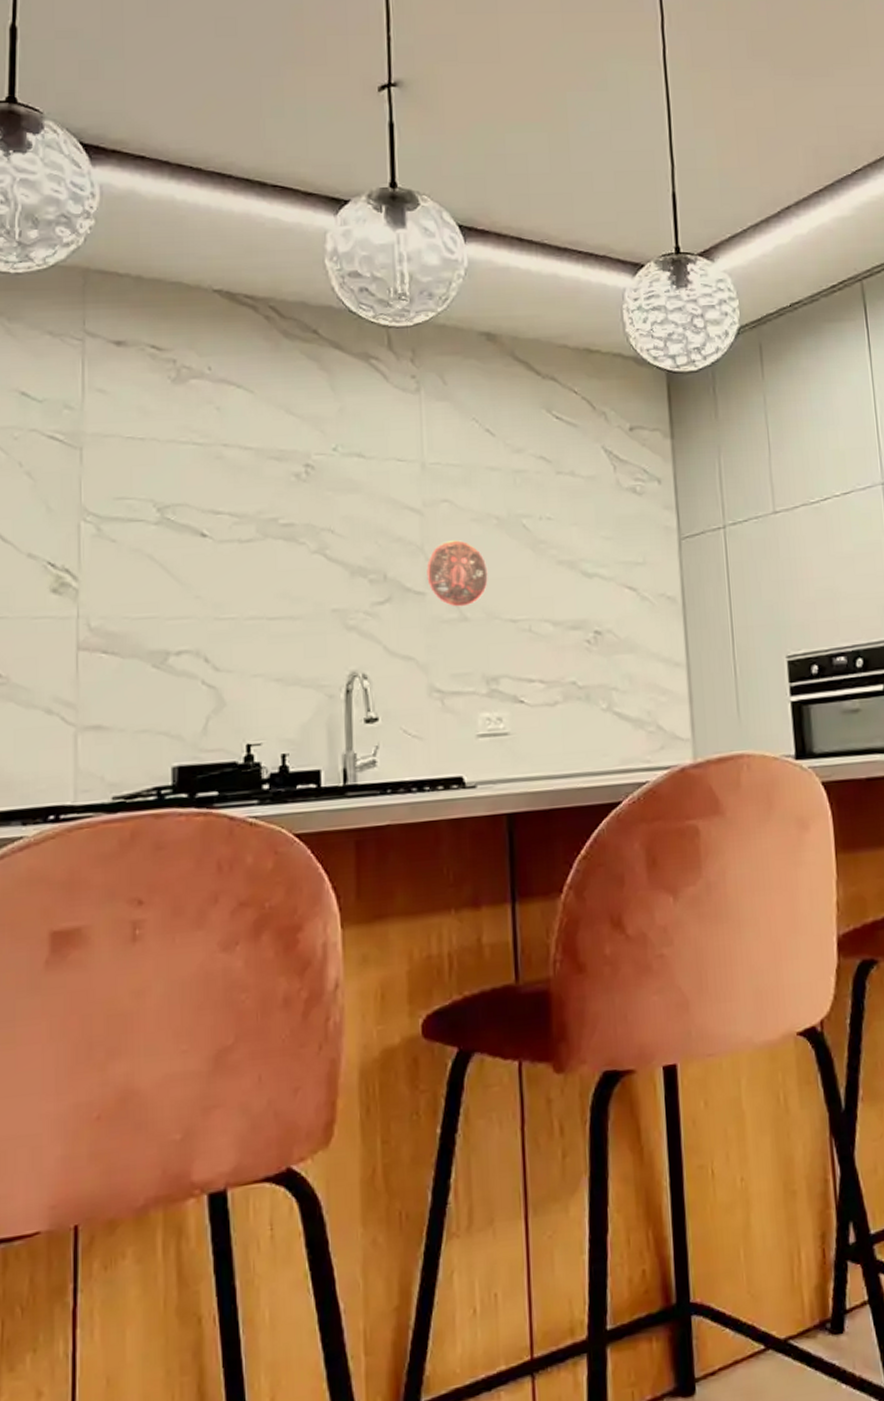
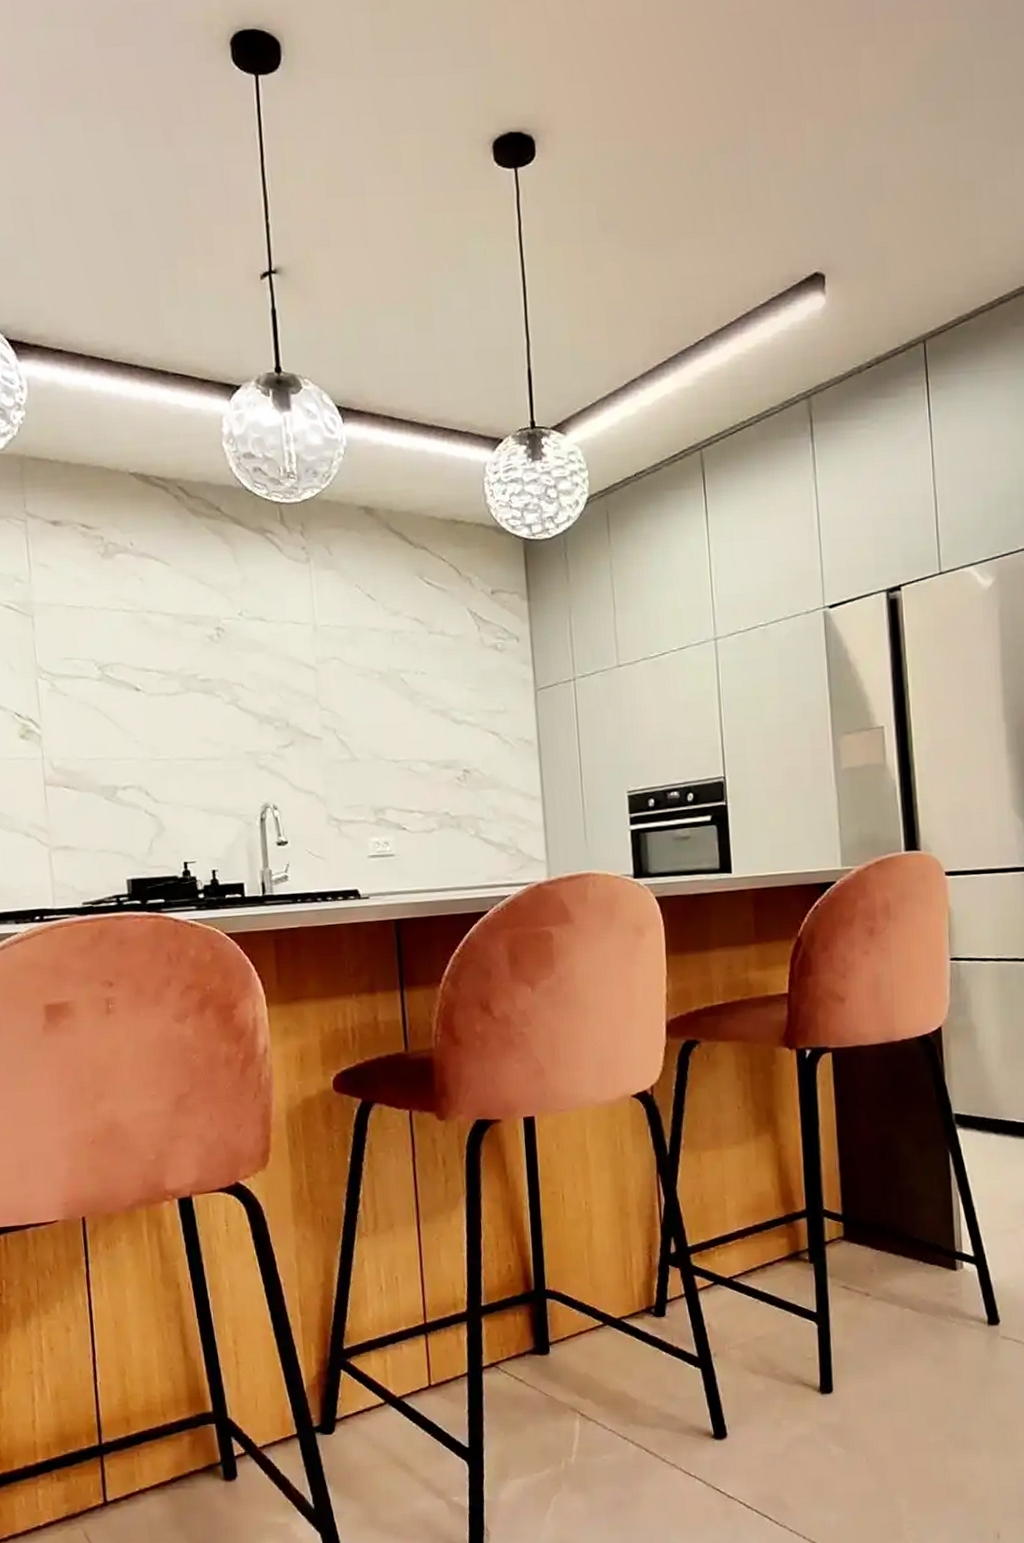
decorative plate: present [426,539,488,607] -> none [321,692,373,750]

